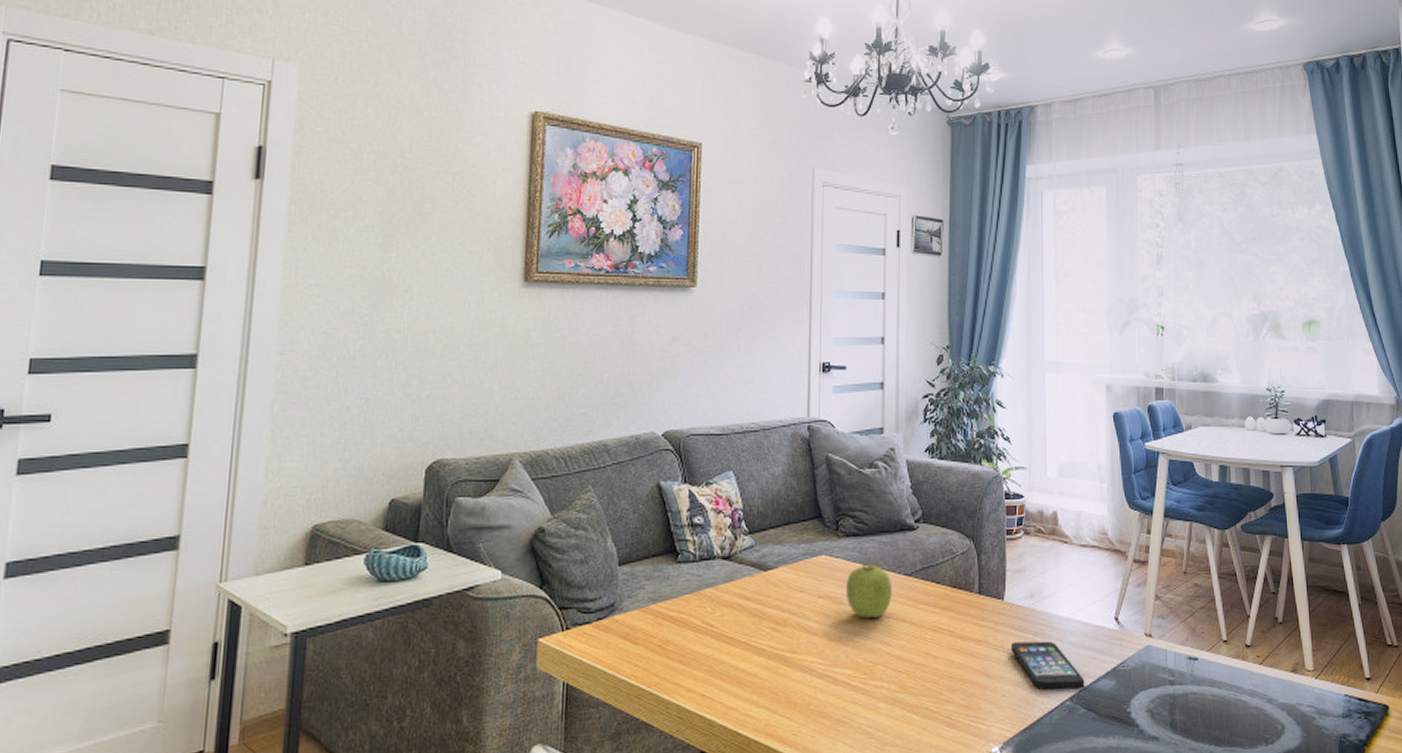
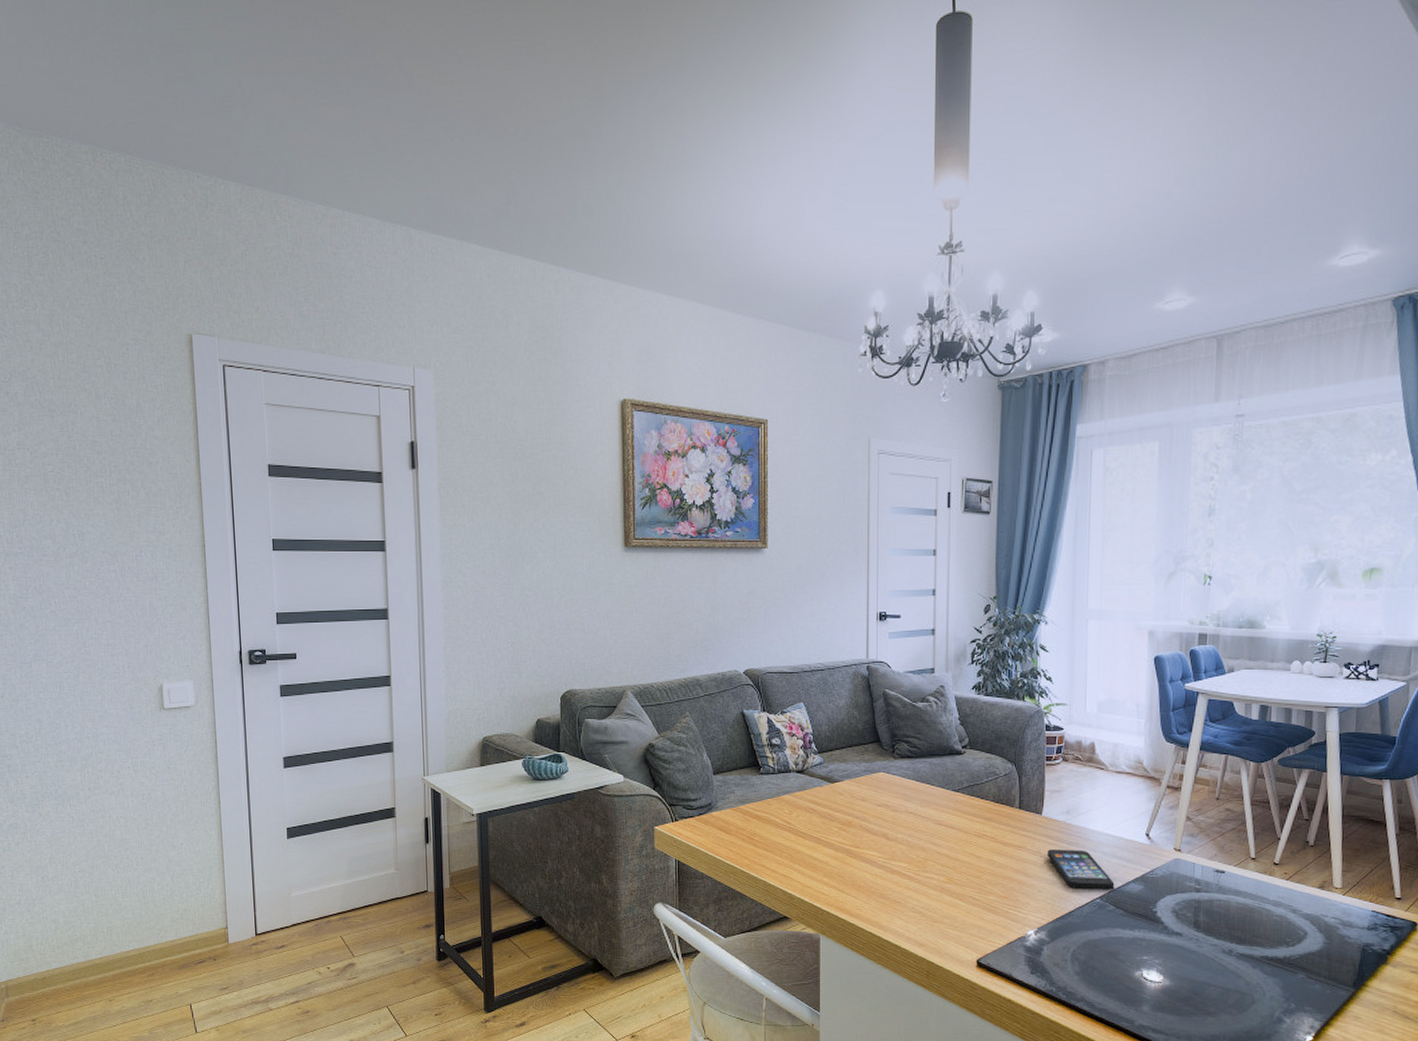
fruit: present [845,565,893,618] -> none [900,782,942,824]

